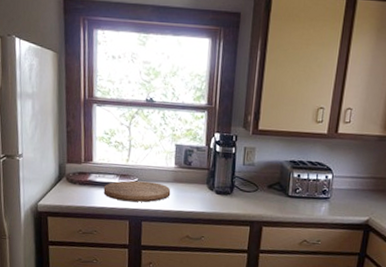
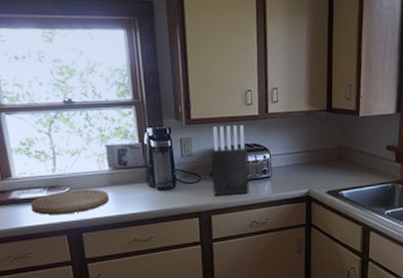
knife block: none [267,139,310,212] -> present [211,125,250,196]

